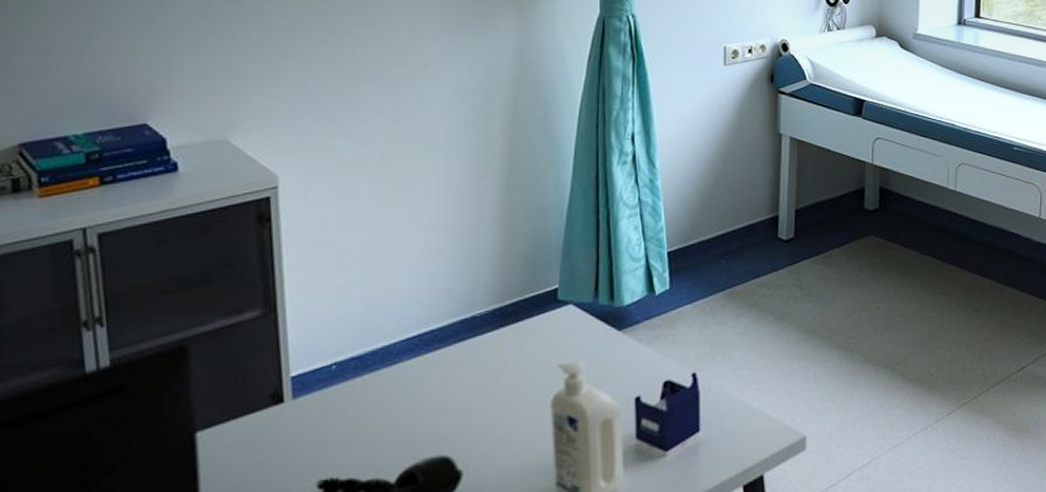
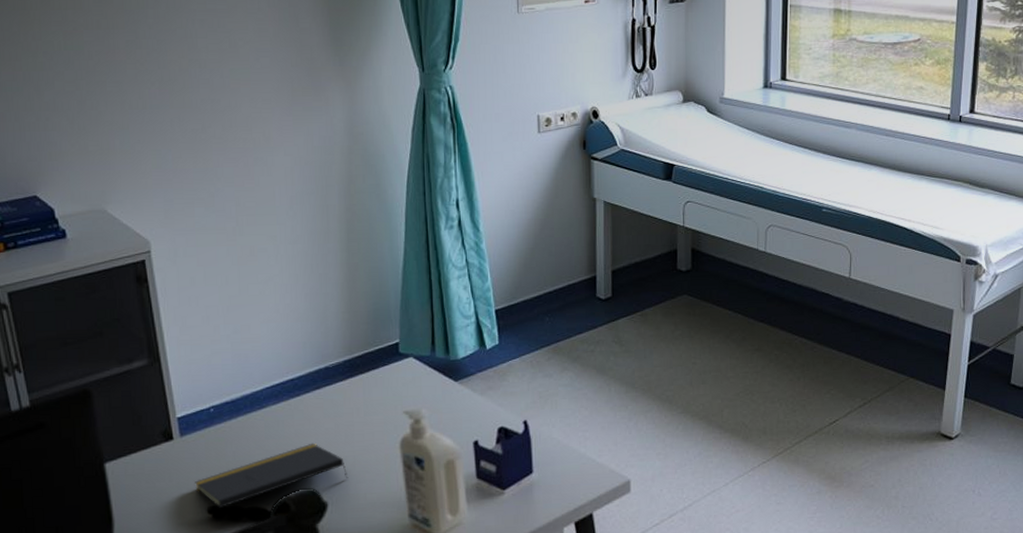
notepad: none [305,402,489,482] -> present [195,443,349,508]

